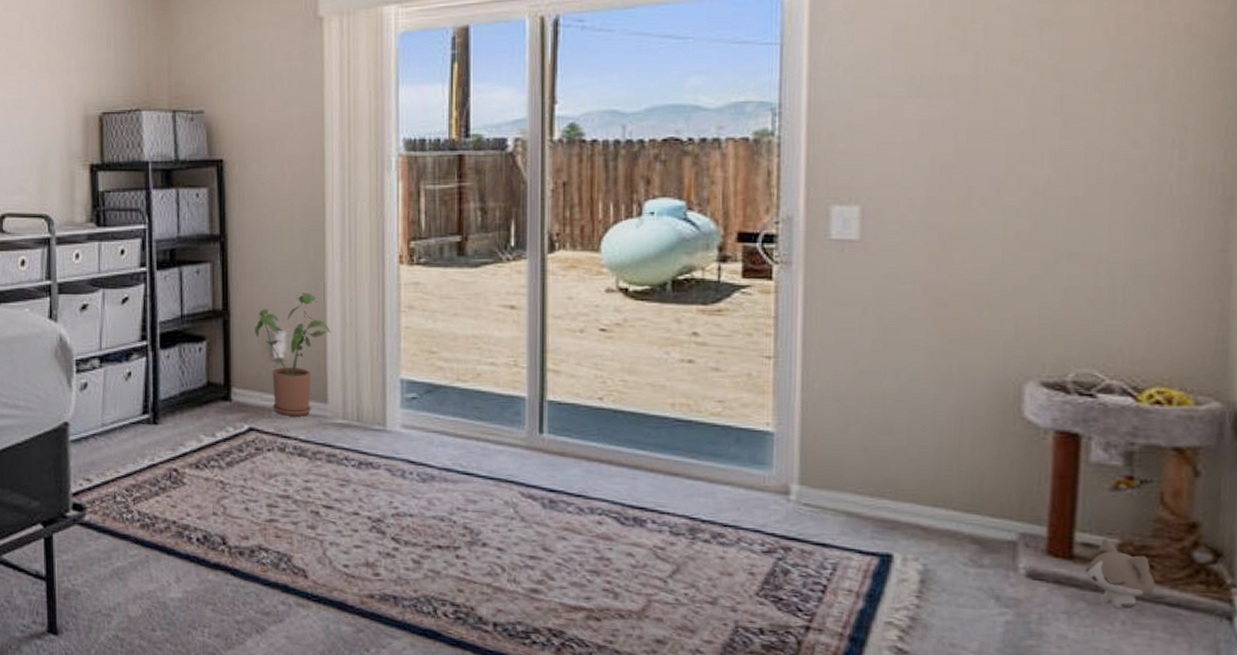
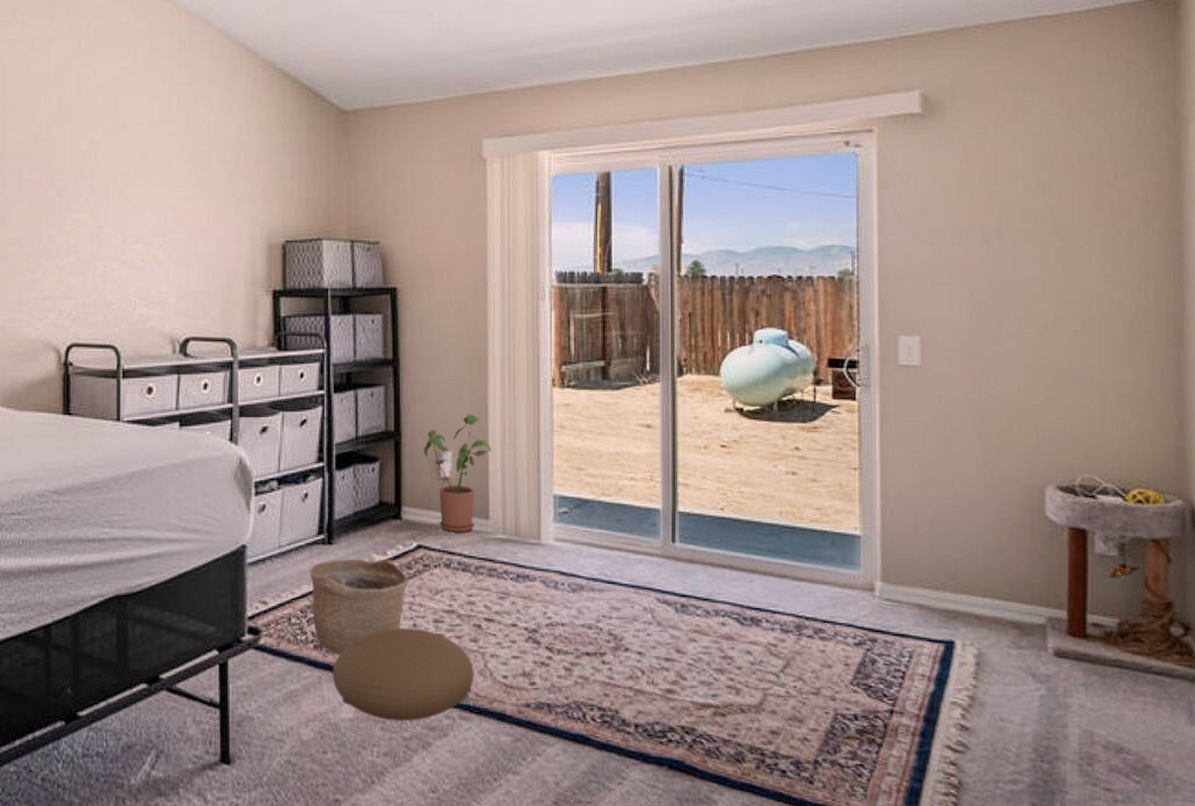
basket: none [134,439,238,536] -> present [309,559,407,655]
pouf: none [160,511,313,605] -> present [332,627,475,722]
cat toy: present [1086,539,1155,609] -> none [1096,619,1145,679]

